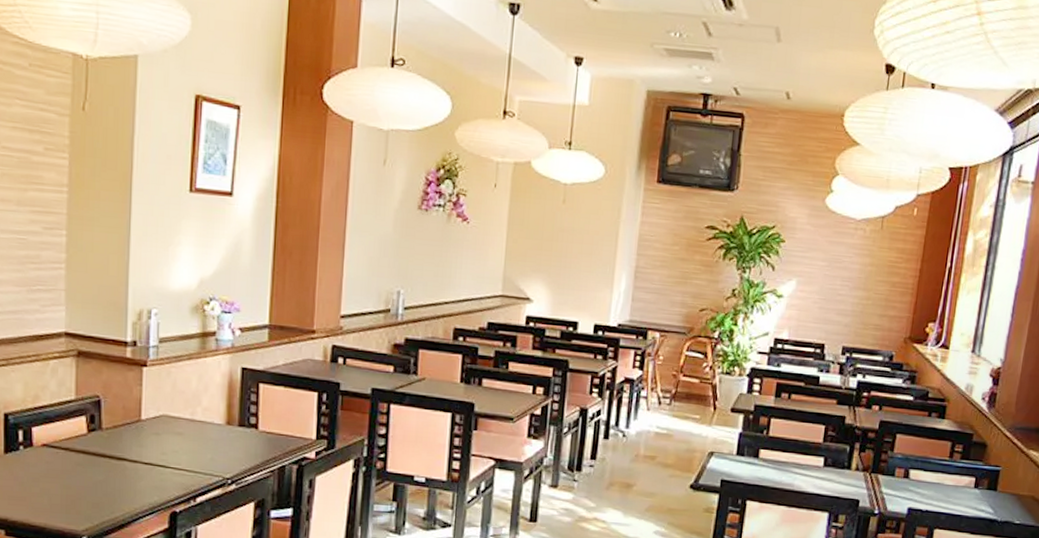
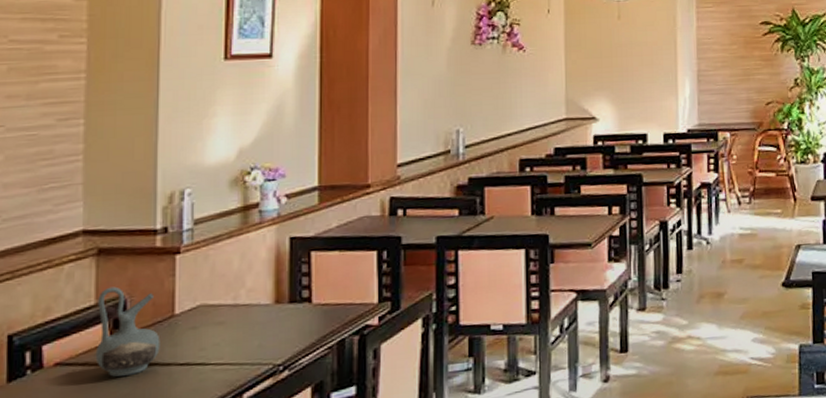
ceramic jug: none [75,386,129,465] -> present [95,286,160,377]

